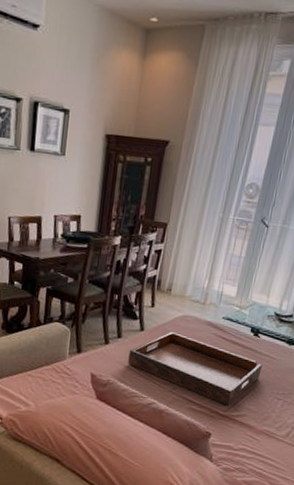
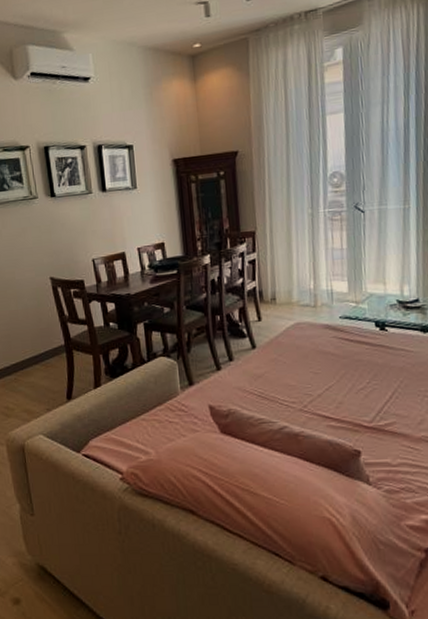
serving tray: present [128,332,263,406] -> none [245,344,400,415]

